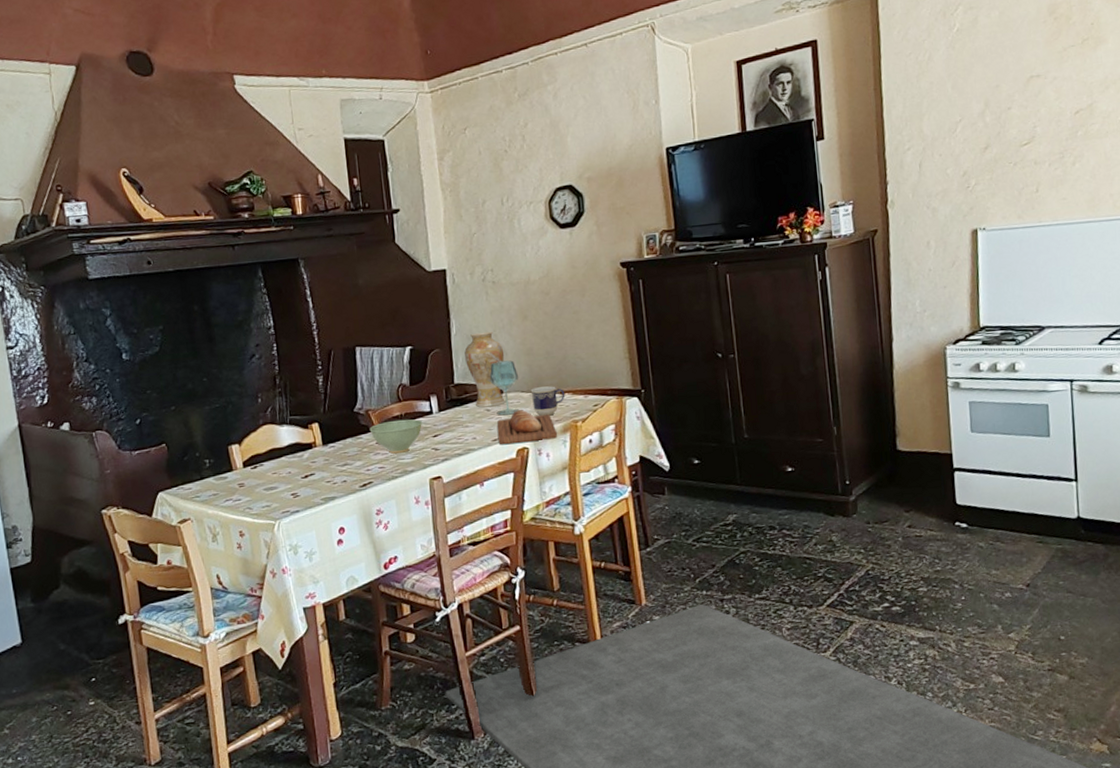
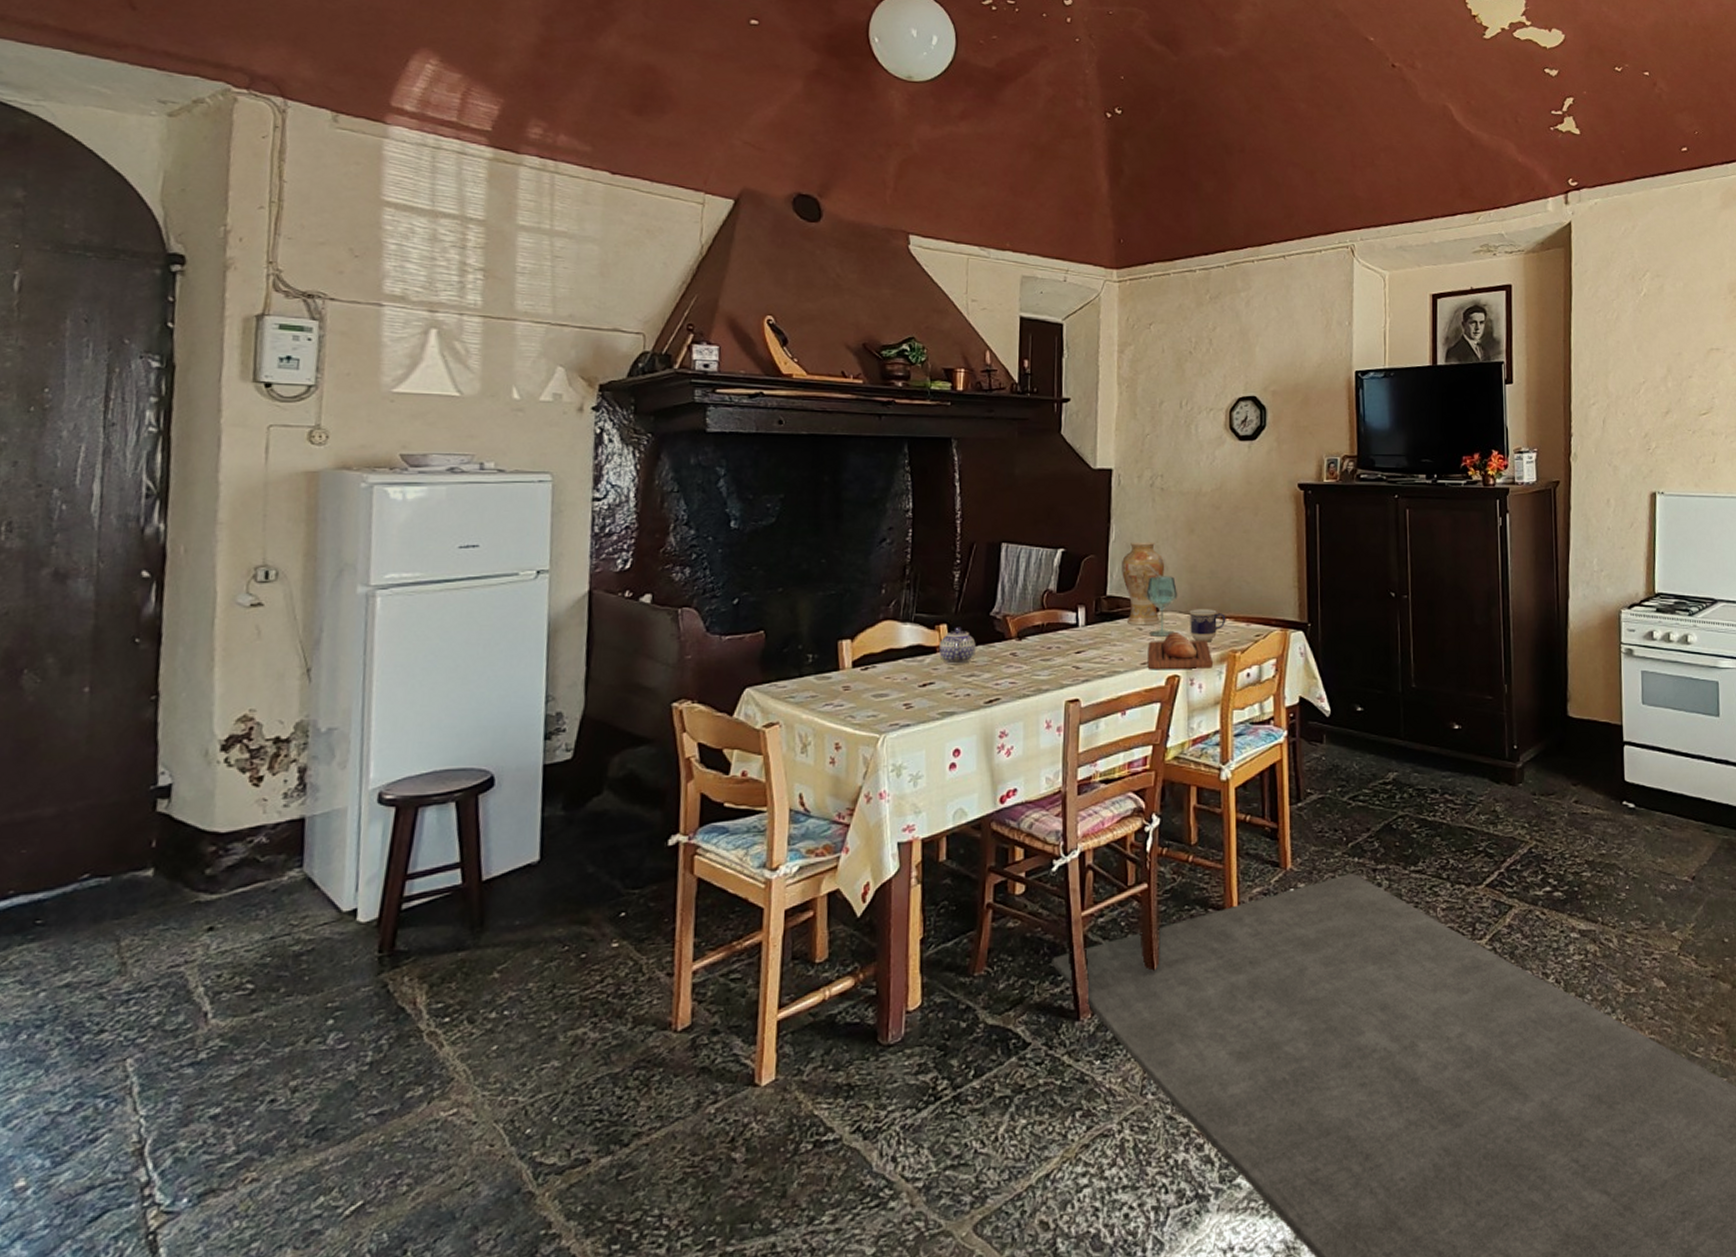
teapot: none [313,424,346,458] -> present [938,627,976,665]
bowl: present [369,419,422,454] -> none [1004,630,1065,669]

